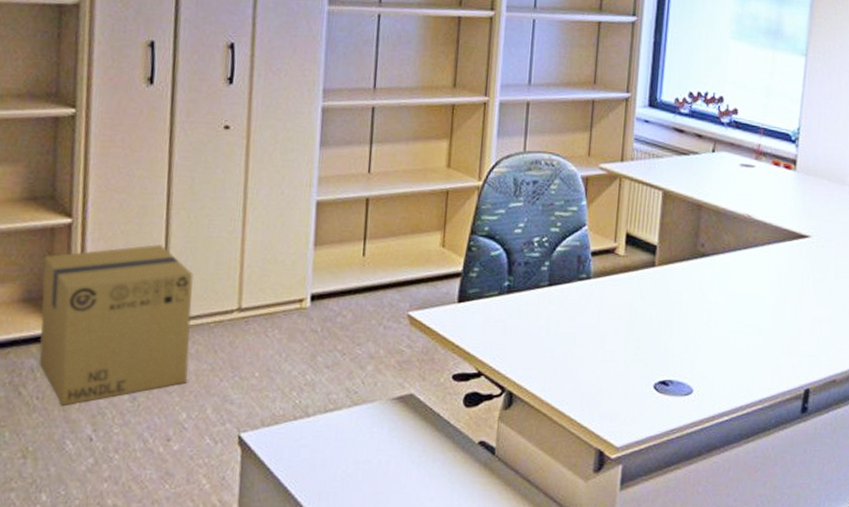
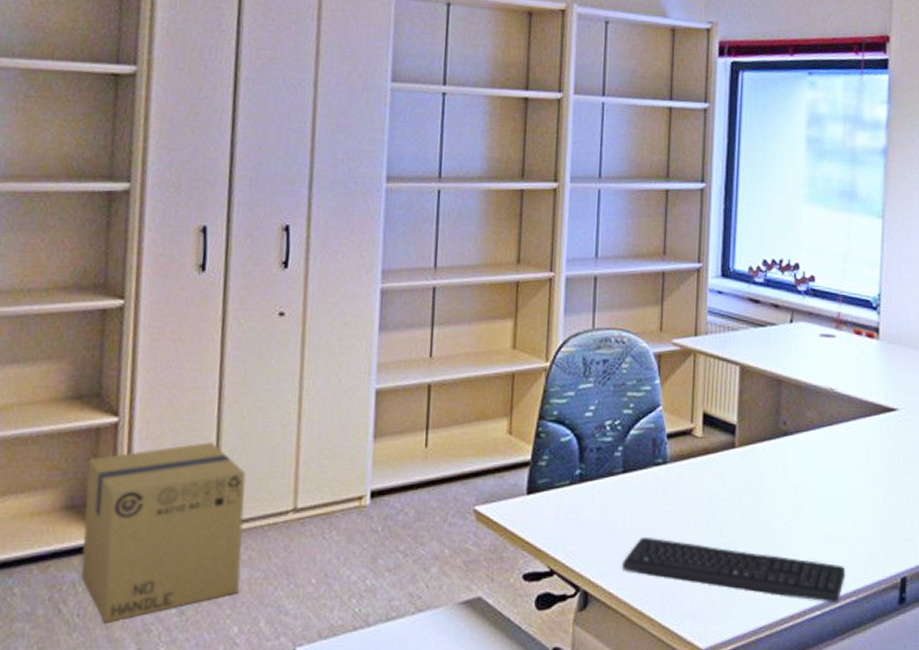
computer keyboard: none [545,344,754,410] -> present [621,536,846,603]

